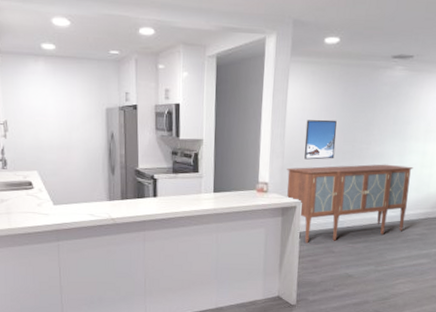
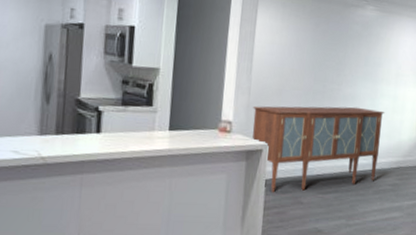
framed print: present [304,119,337,160] -> none [272,54,307,99]

